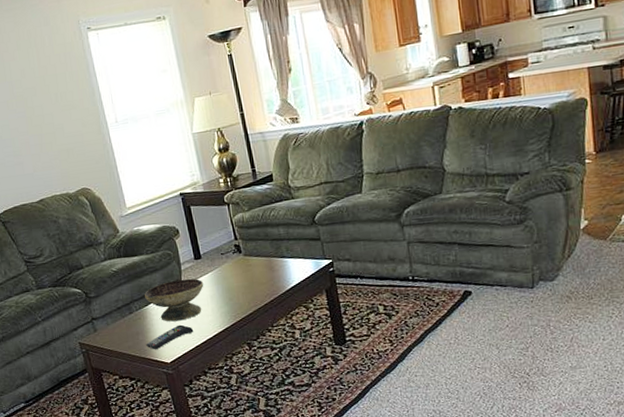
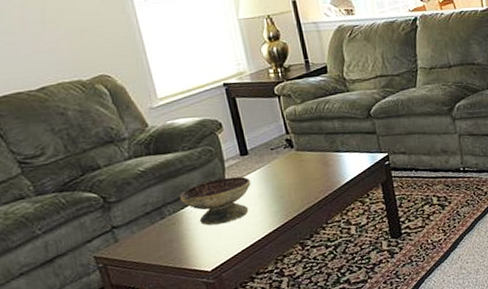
remote control: present [146,324,194,350] -> none [182,227,239,258]

